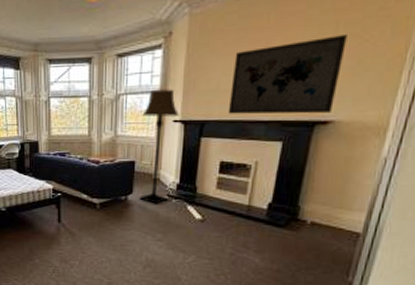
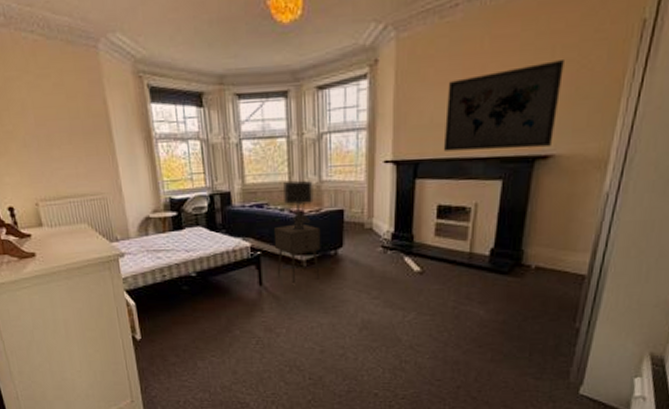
nightstand: none [73,171,114,222] -> present [273,223,321,283]
lamp: none [83,134,109,178] -> present [283,180,314,231]
lamp: present [139,89,180,204] -> none [349,125,391,257]

